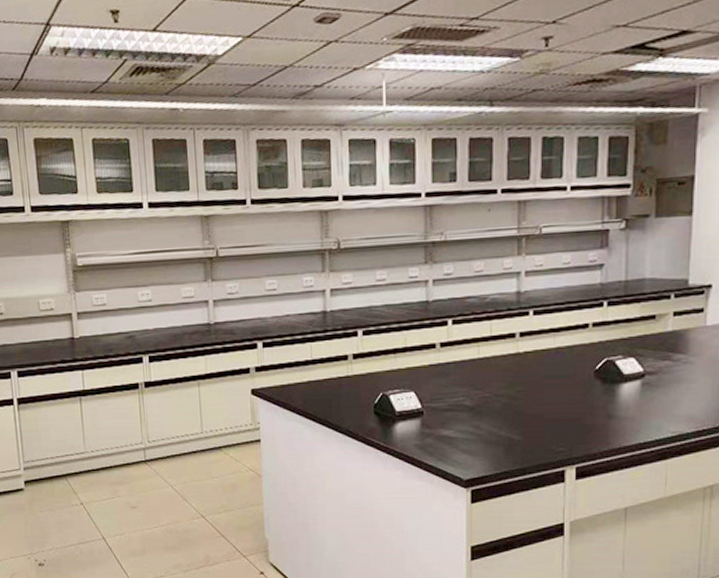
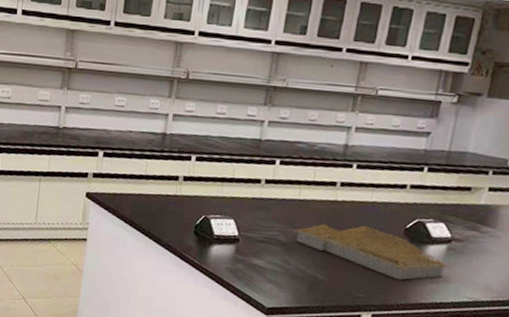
architectural model: none [479,374,647,426] -> present [293,224,449,280]

